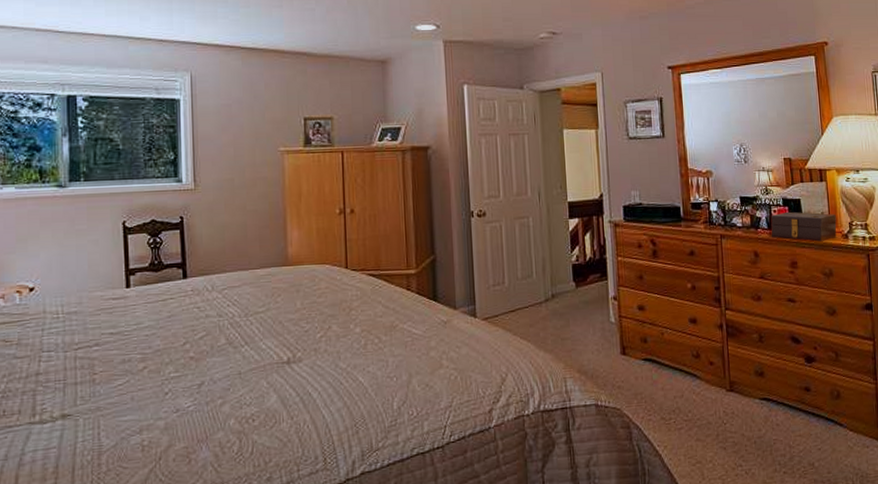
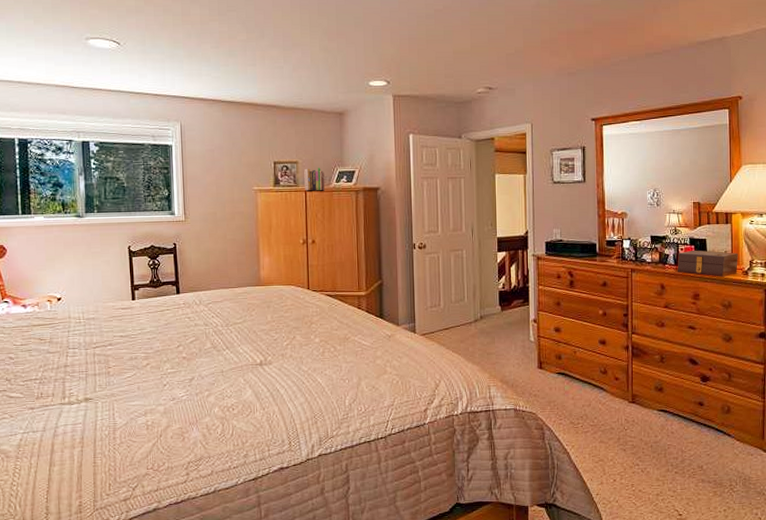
books: none [340,124,366,153] -> present [304,168,325,193]

